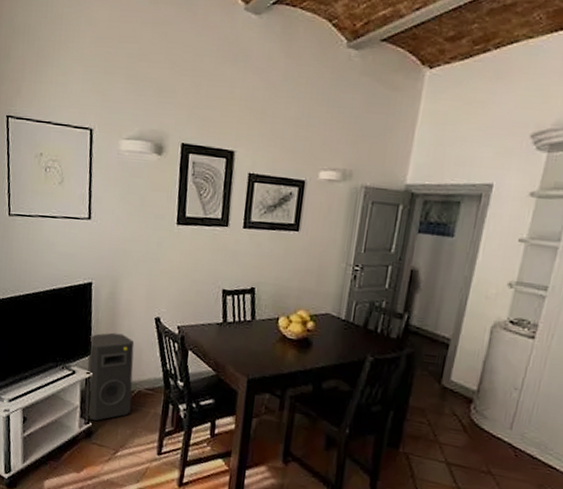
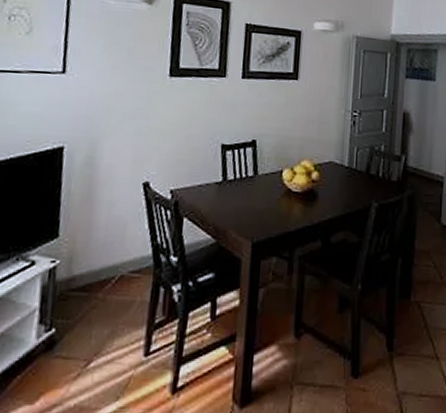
speaker: present [87,332,135,421] -> none [48,206,117,324]

